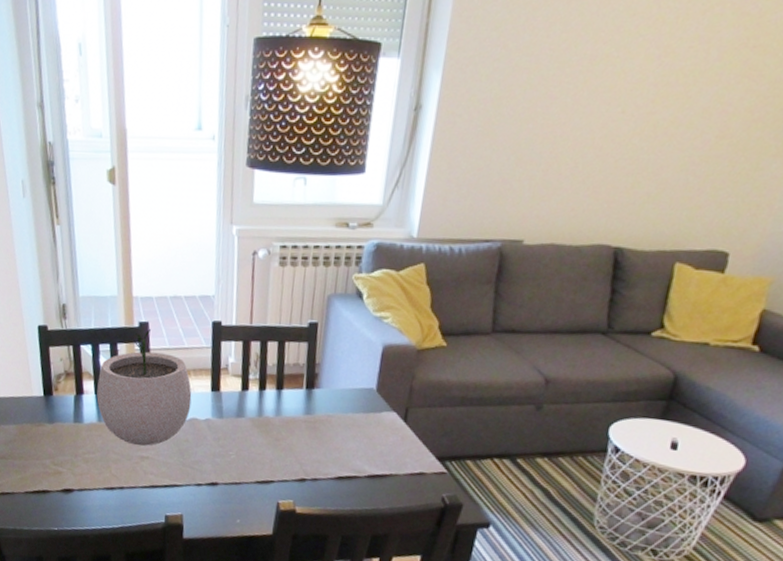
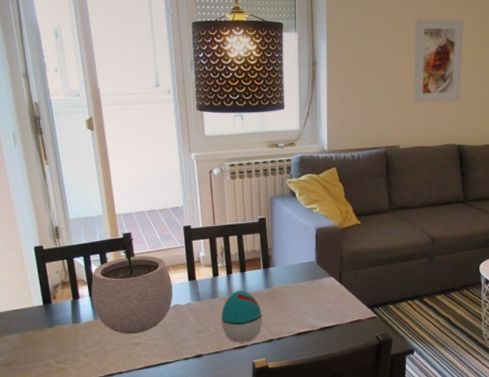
decorative egg: none [244,411,297,478] -> present [221,290,263,343]
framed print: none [558,41,670,180] -> present [413,18,464,103]

